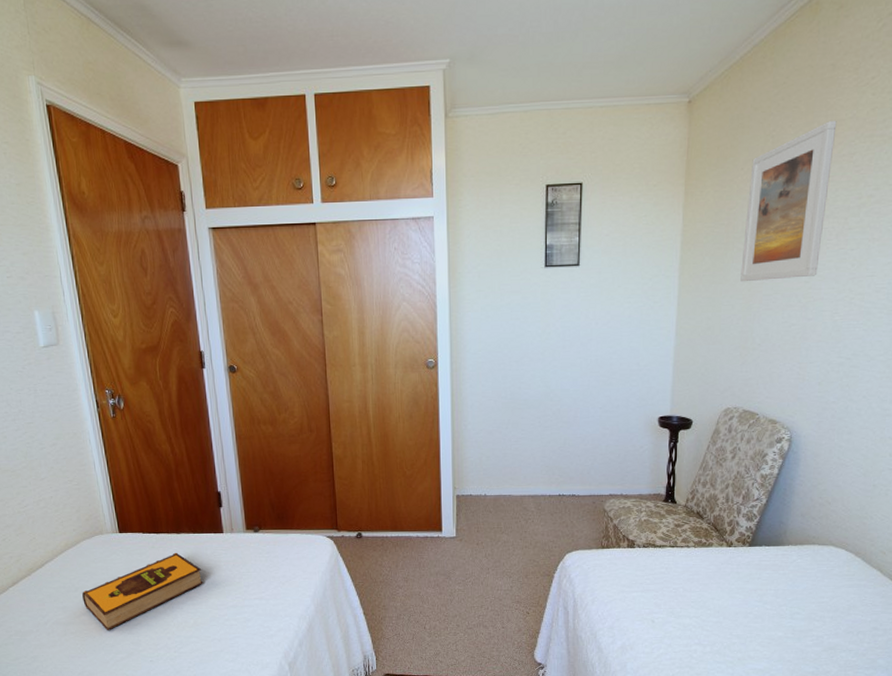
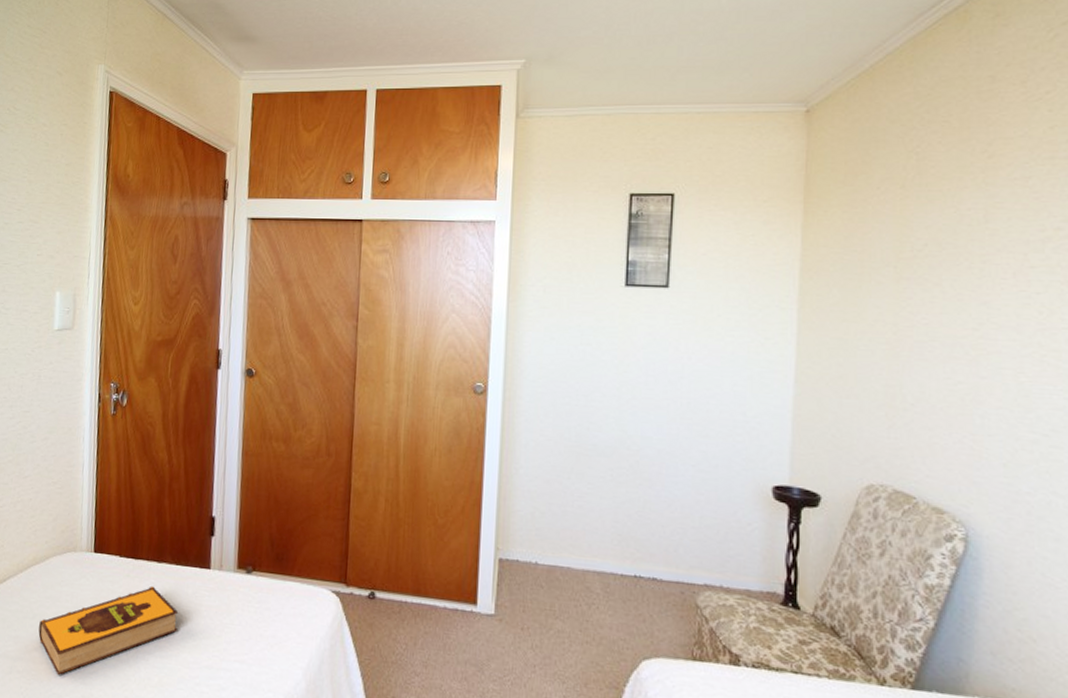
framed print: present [740,120,837,282] -> none [882,137,1003,323]

